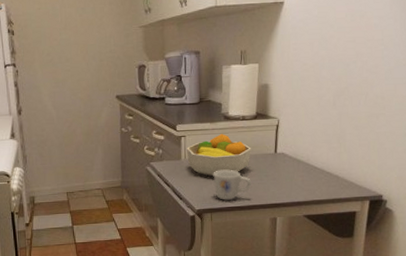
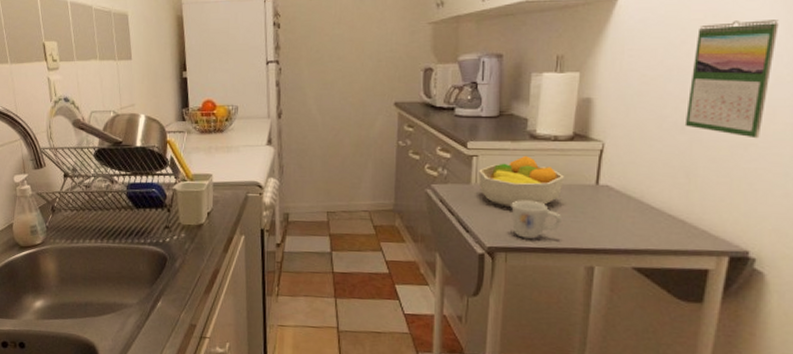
calendar: none [335,17,396,109] -> present [684,20,779,139]

